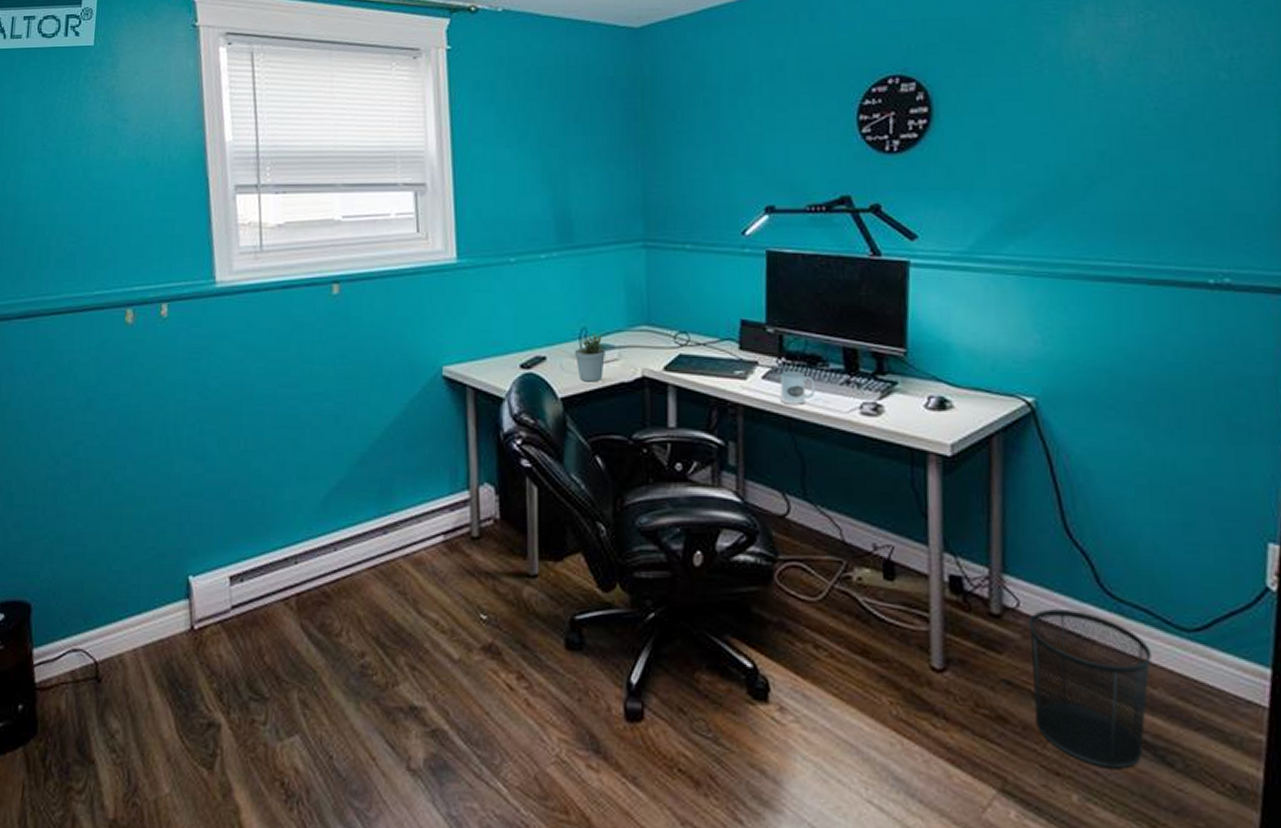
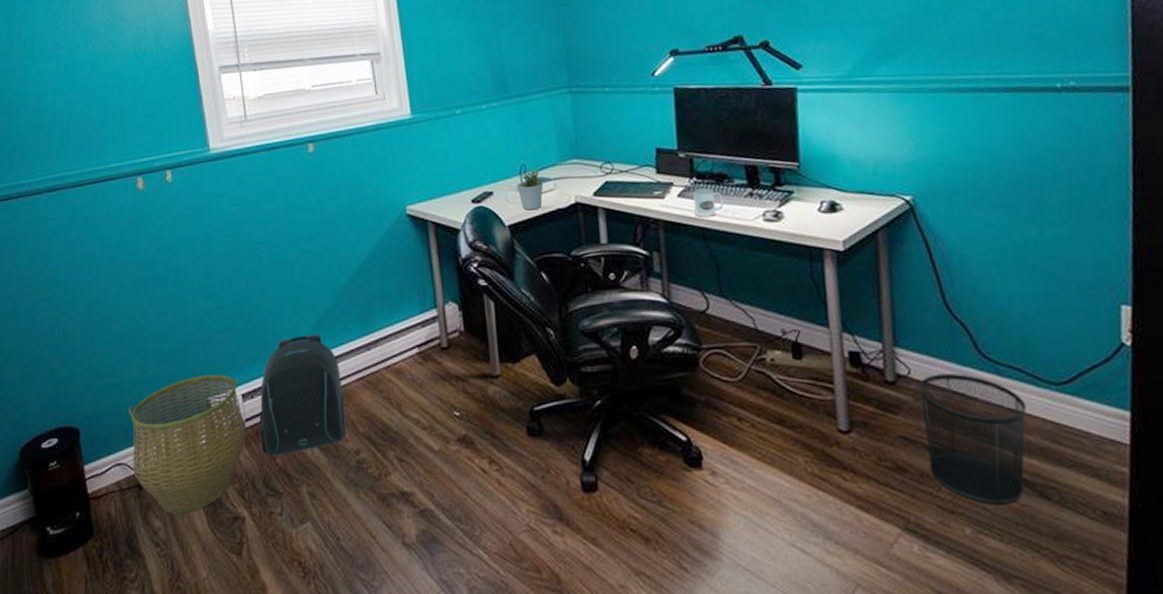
basket: none [92,549,232,715] -> present [129,374,246,514]
backpack: none [247,510,353,653] -> present [259,333,347,456]

